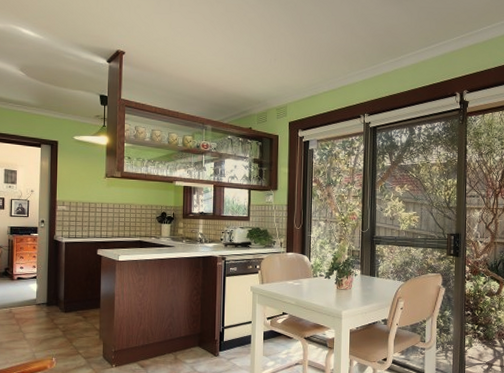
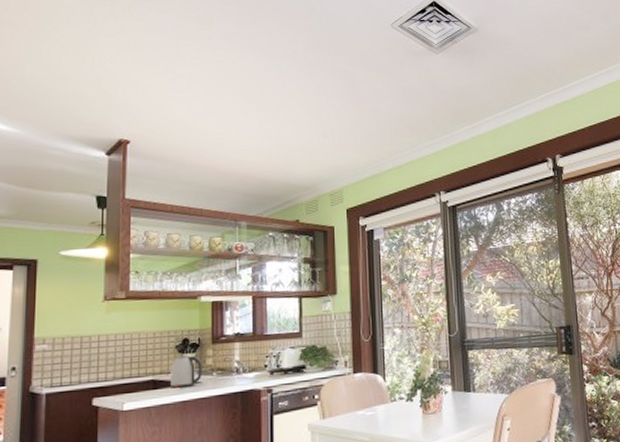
kettle: none [152,225,176,249] -> present [171,355,203,388]

